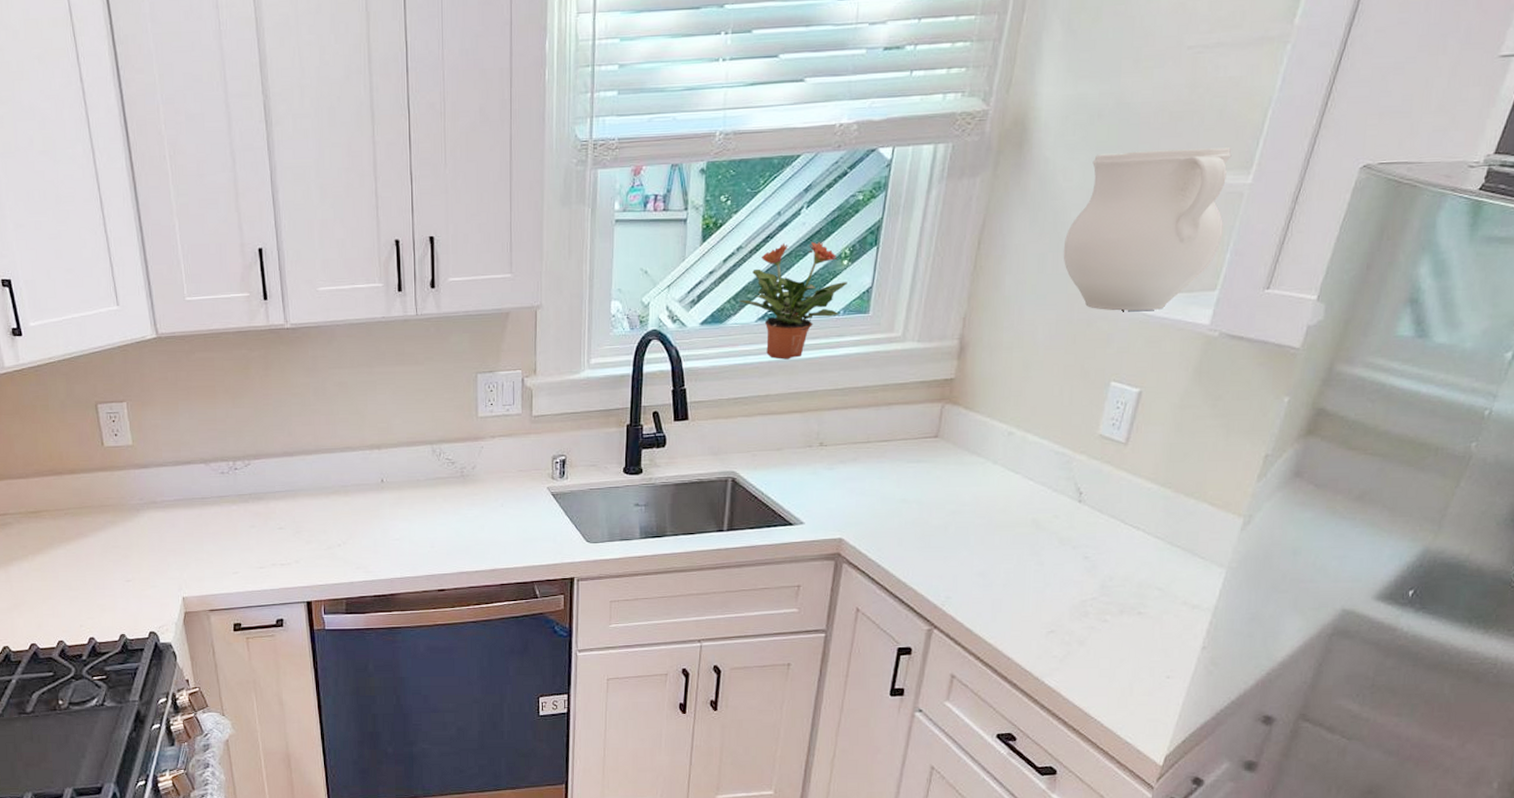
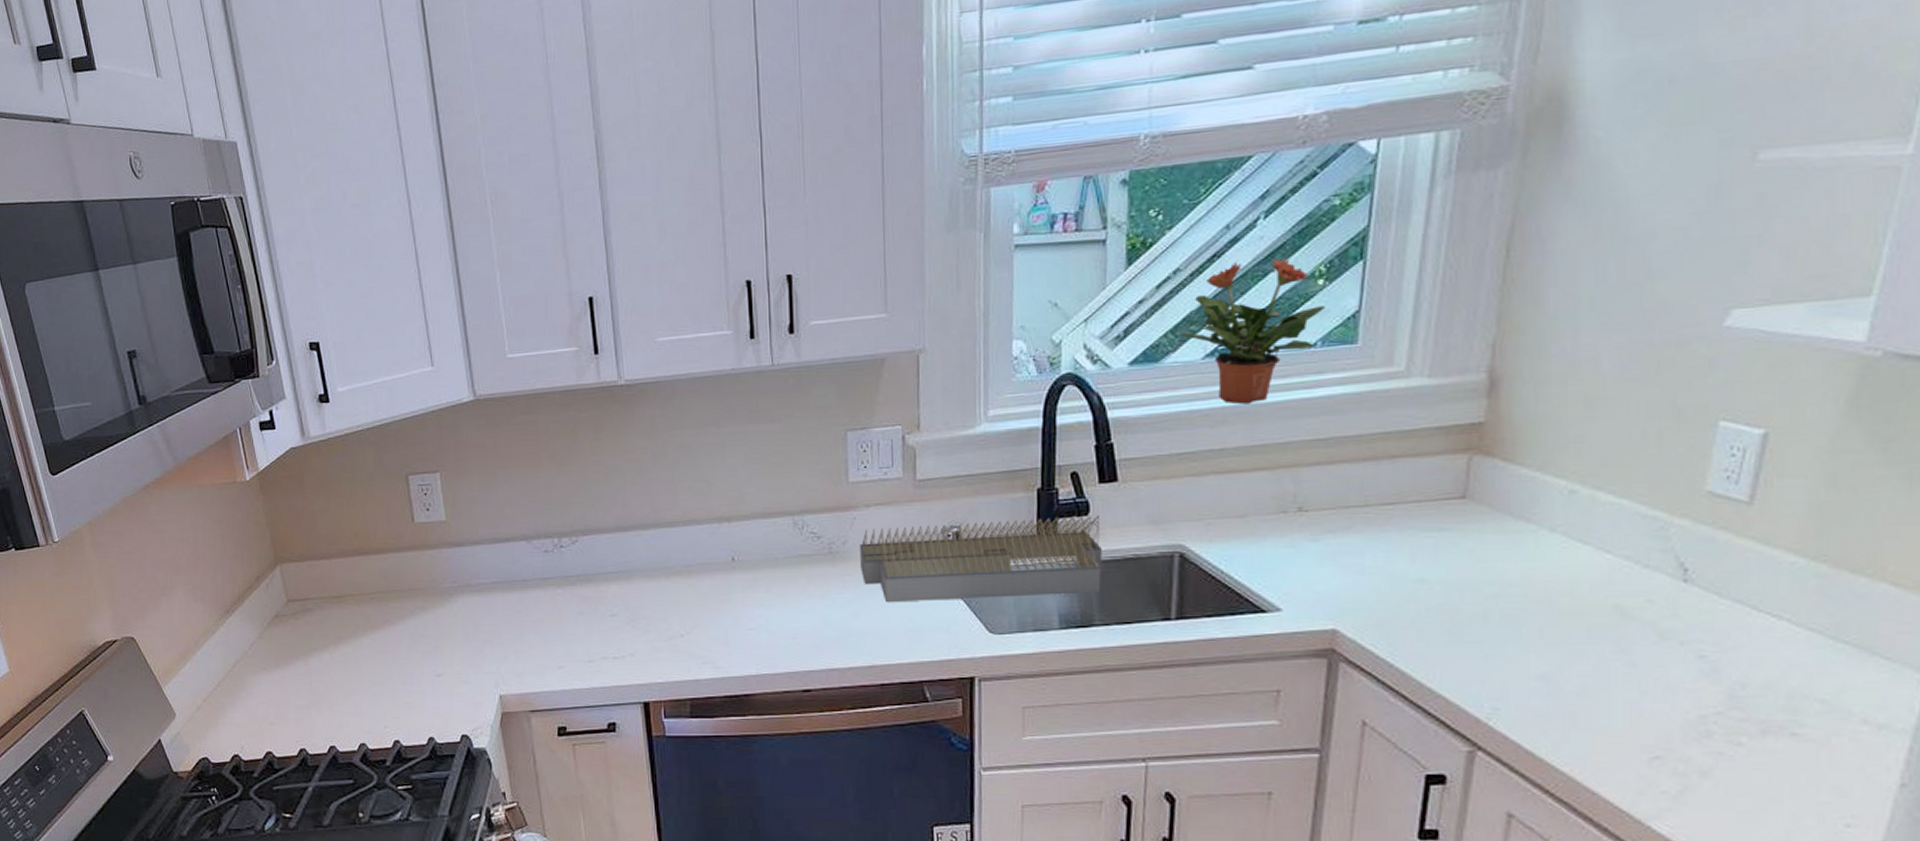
dish rack: none [486,446,674,517] -> present [860,514,1102,602]
ceramic jug: present [1063,147,1232,311] -> none [1631,109,1878,328]

